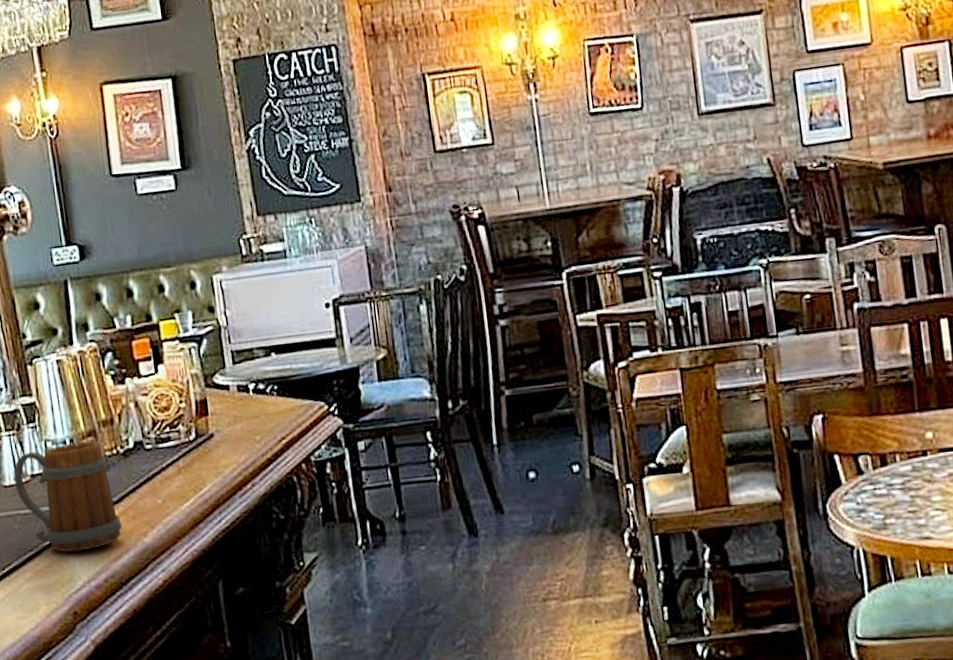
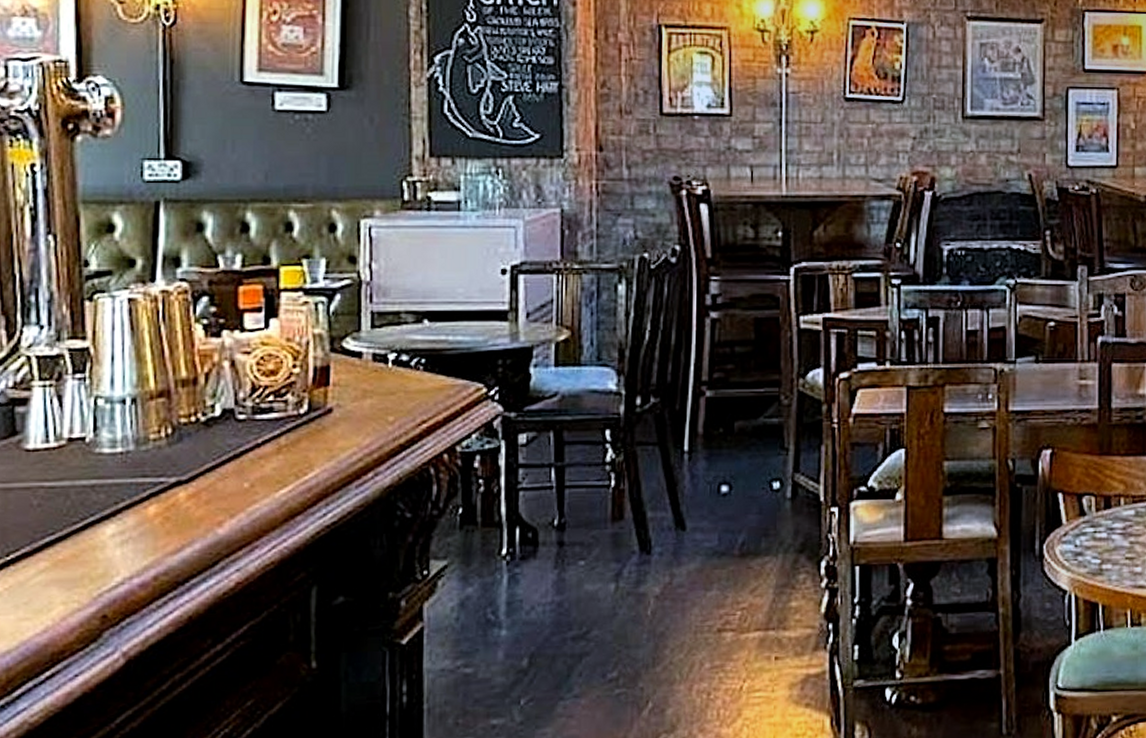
beer mug: present [13,441,122,553] -> none [41,403,189,540]

